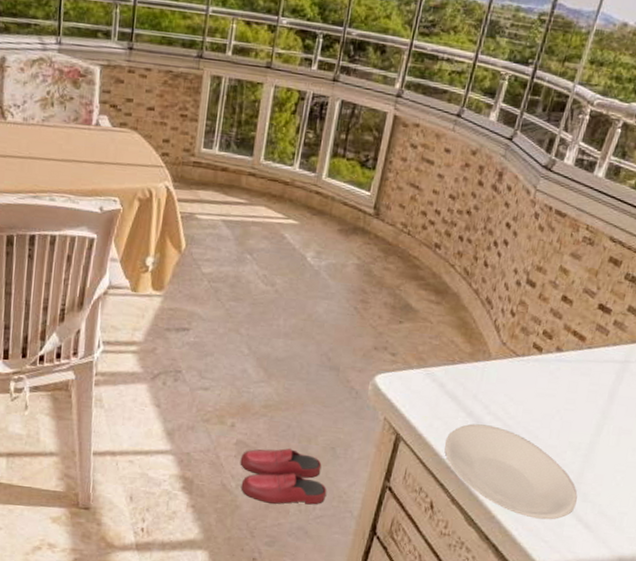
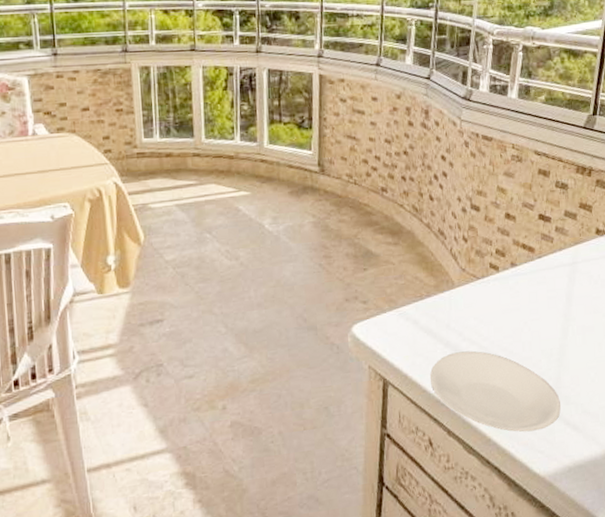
slippers: present [240,448,326,505] -> none [238,417,328,480]

